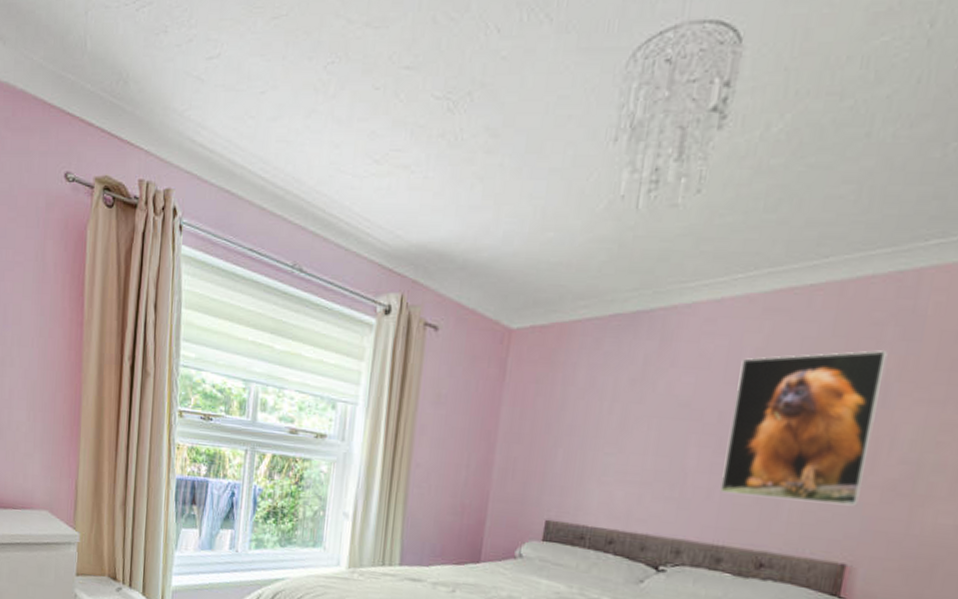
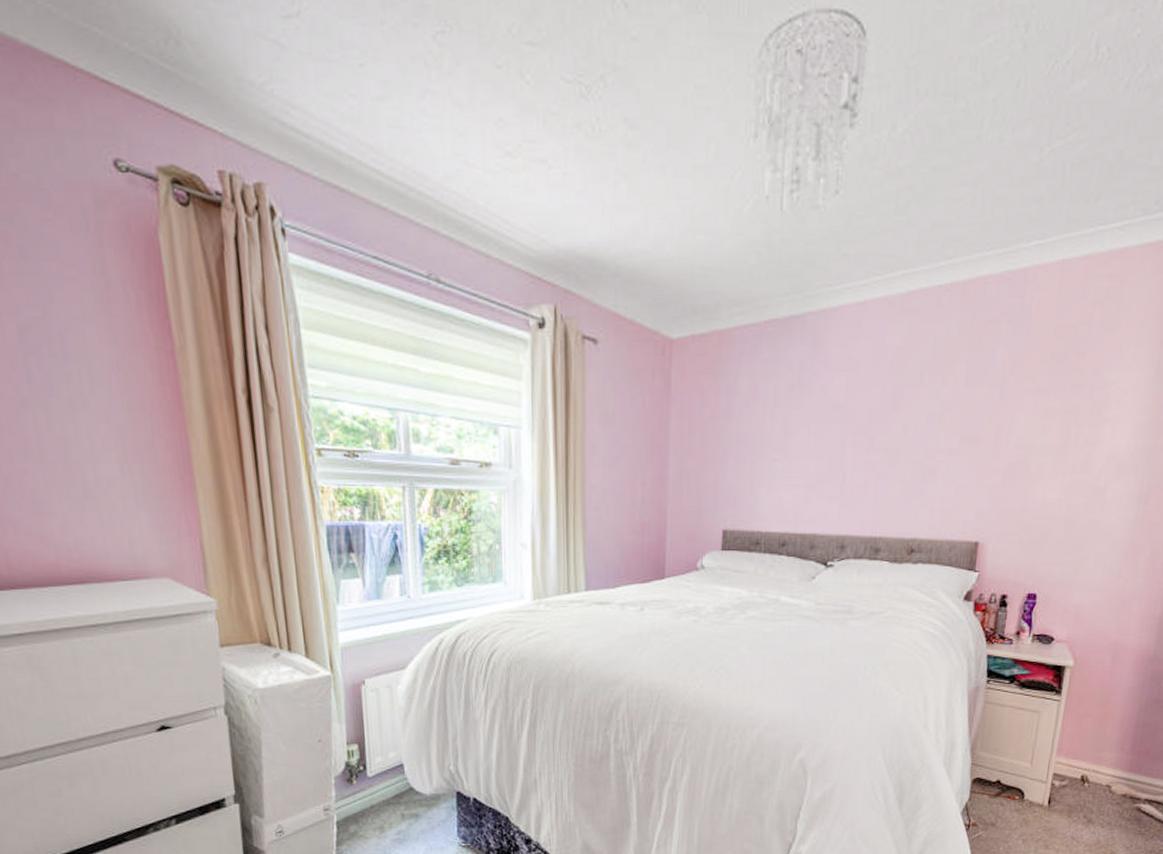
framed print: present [719,350,888,506] -> none [873,346,1003,490]

